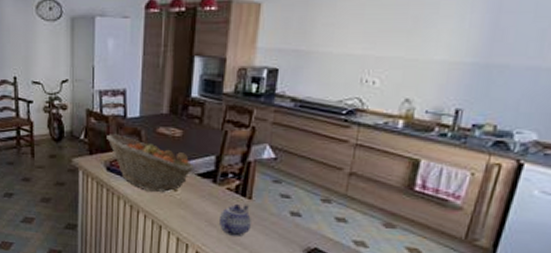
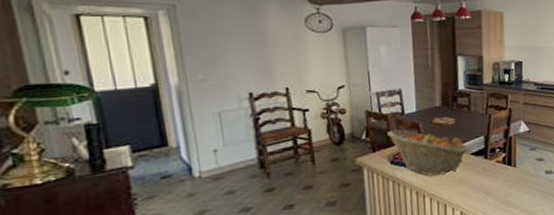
teapot: present [220,203,251,237] -> none [493,172,518,201]

